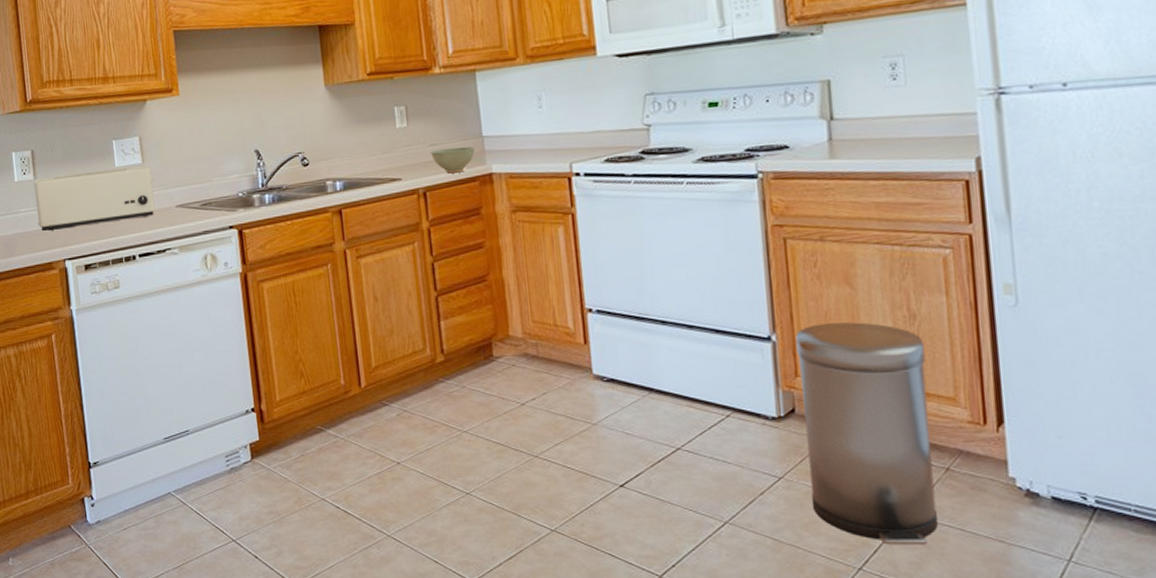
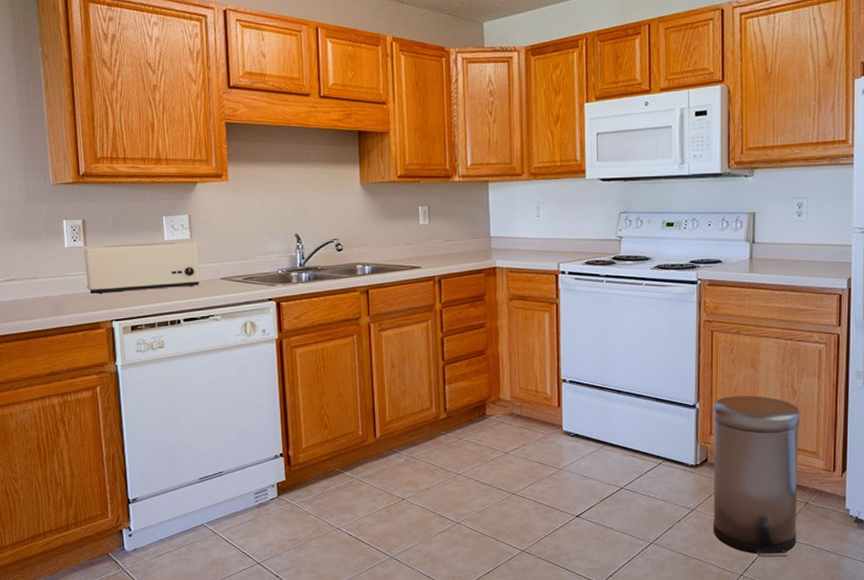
bowl: present [431,146,476,174] -> none [447,244,484,265]

